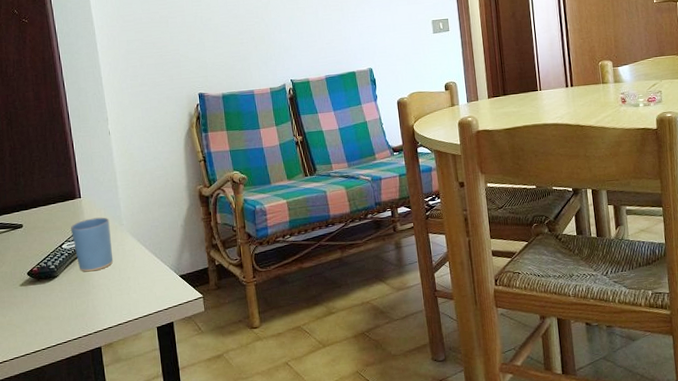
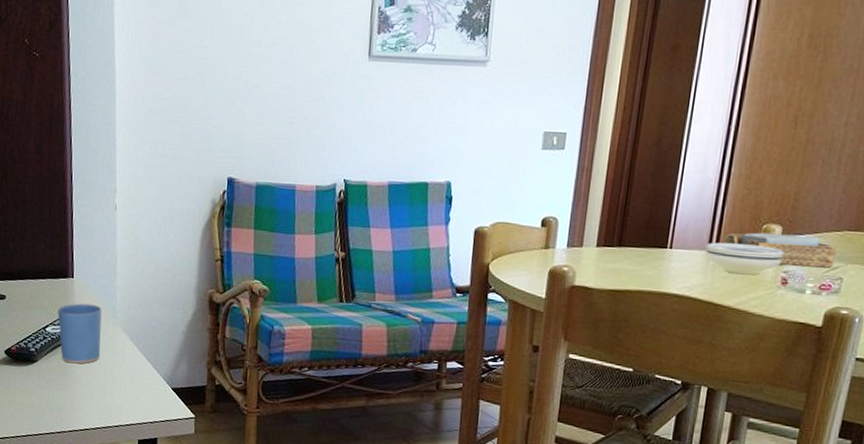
bowl: none [564,77,619,101] -> present [705,242,785,275]
napkin holder: none [575,64,653,90] -> present [723,232,836,268]

